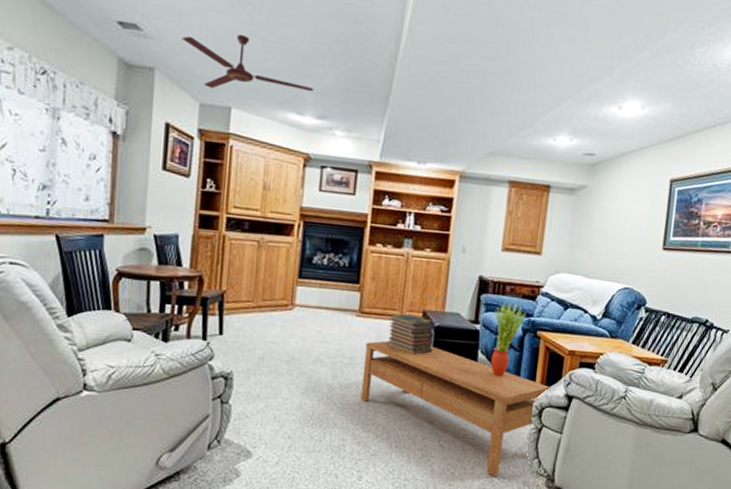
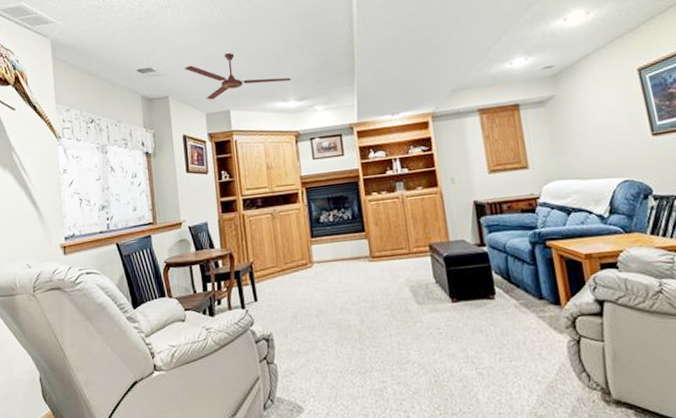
coffee table: present [360,340,551,476] -> none [383,276,578,398]
book stack: present [388,313,435,355] -> none [399,250,448,287]
potted plant: present [490,301,526,377] -> none [497,218,530,294]

